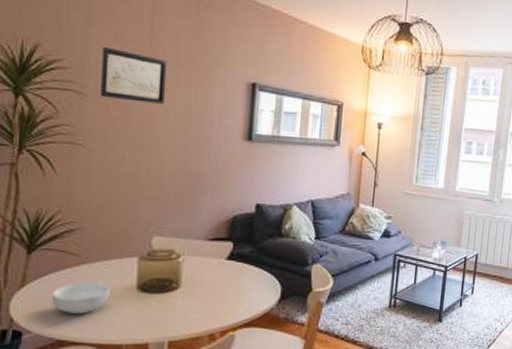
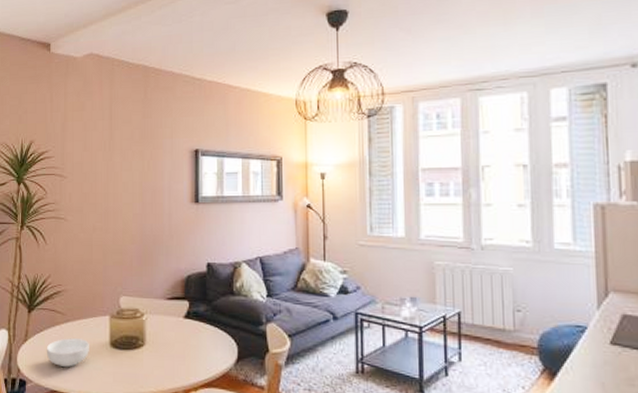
wall art: present [101,46,168,104] -> none [76,135,125,178]

